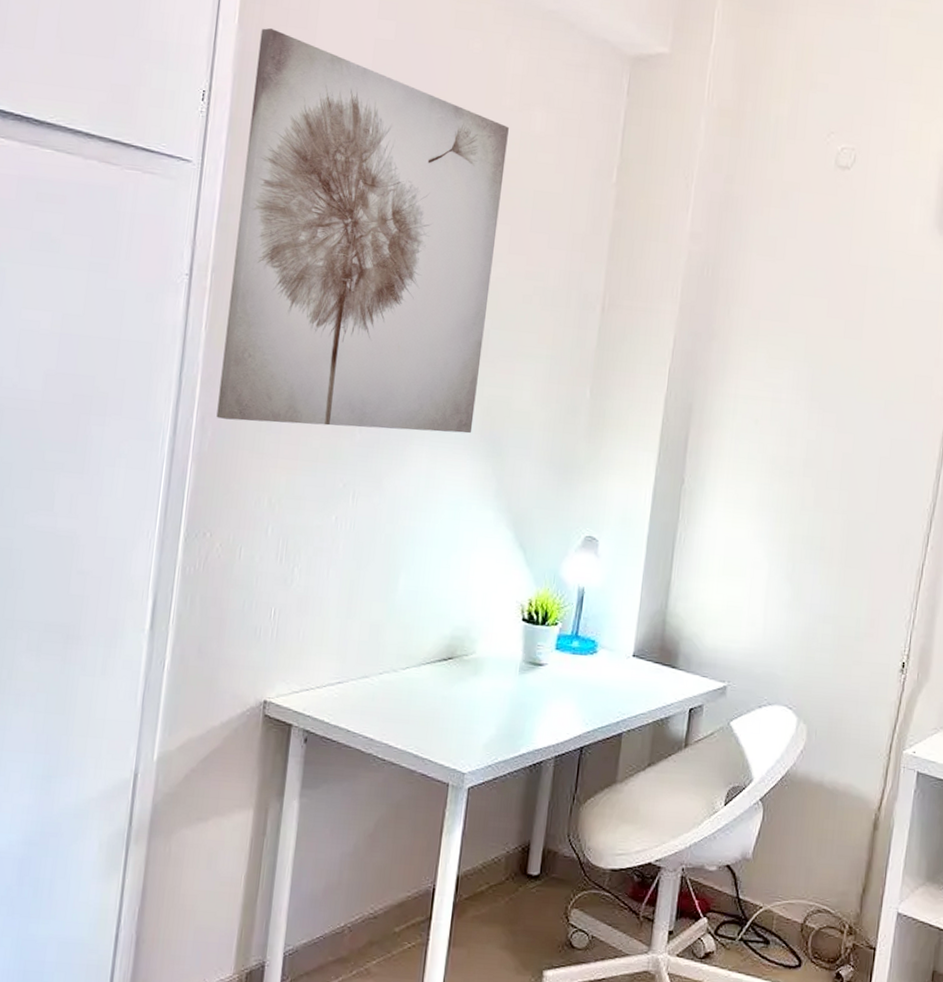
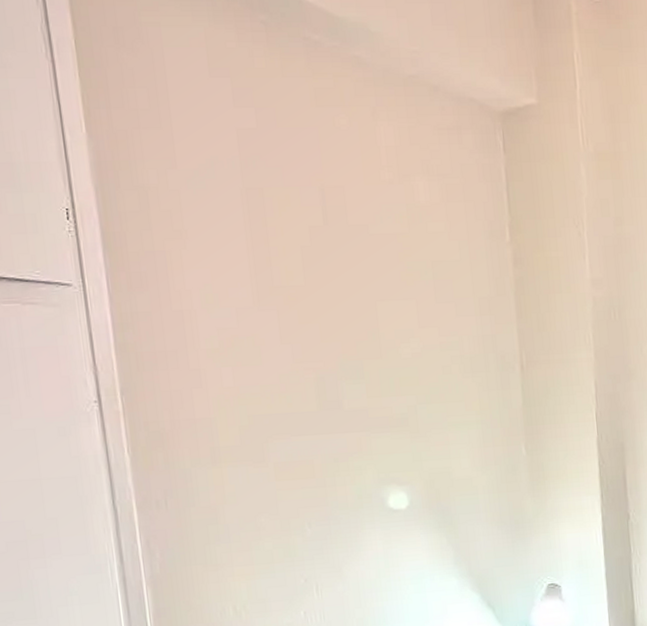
wall art: present [216,27,509,434] -> none [113,132,420,539]

